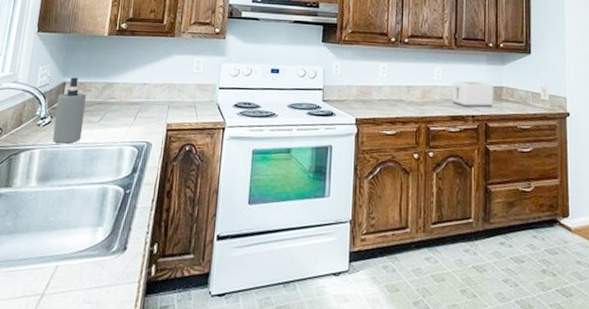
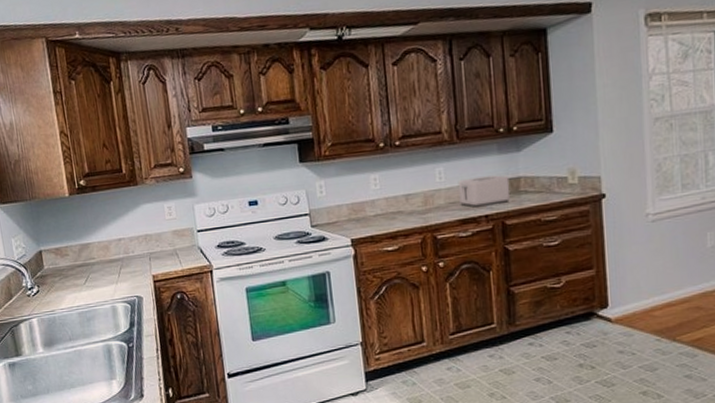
soap dispenser: present [52,77,86,144] -> none [34,244,73,310]

